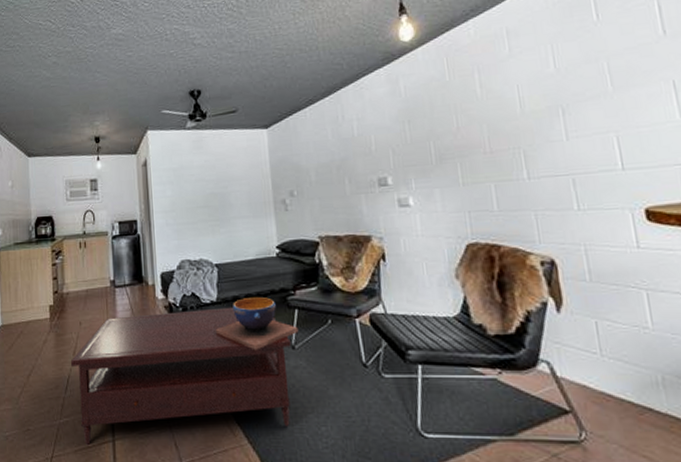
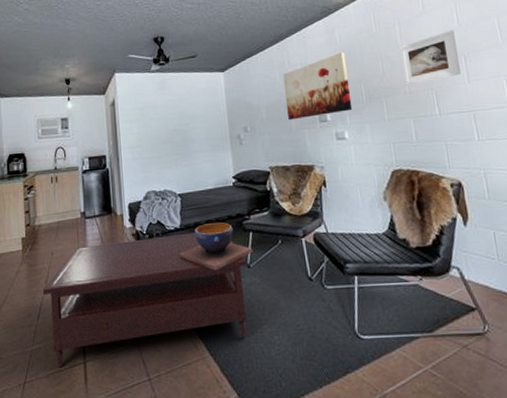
wall art: none [335,104,419,184] -> present [282,51,353,121]
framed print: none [478,76,557,144] -> present [399,30,461,86]

